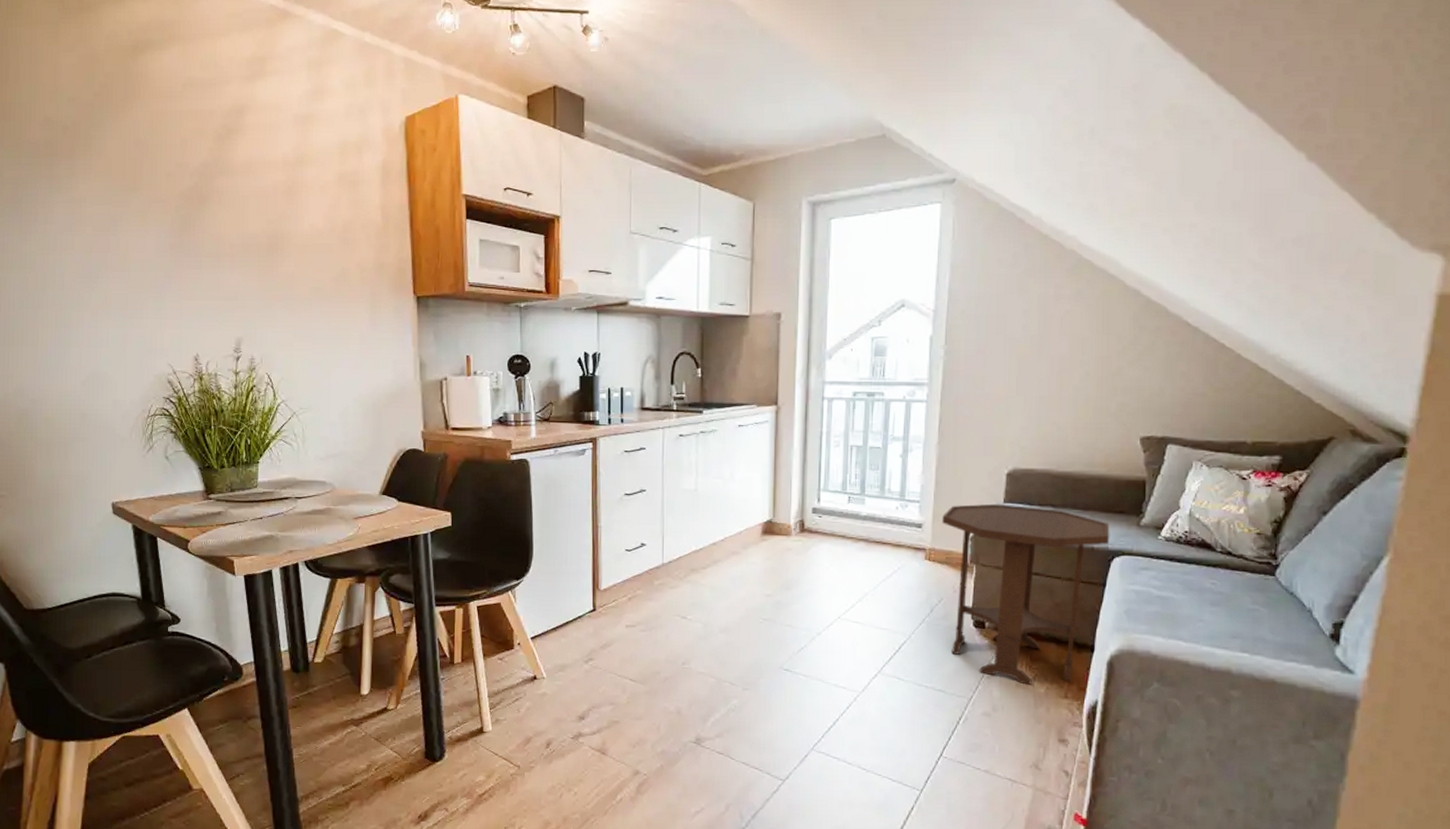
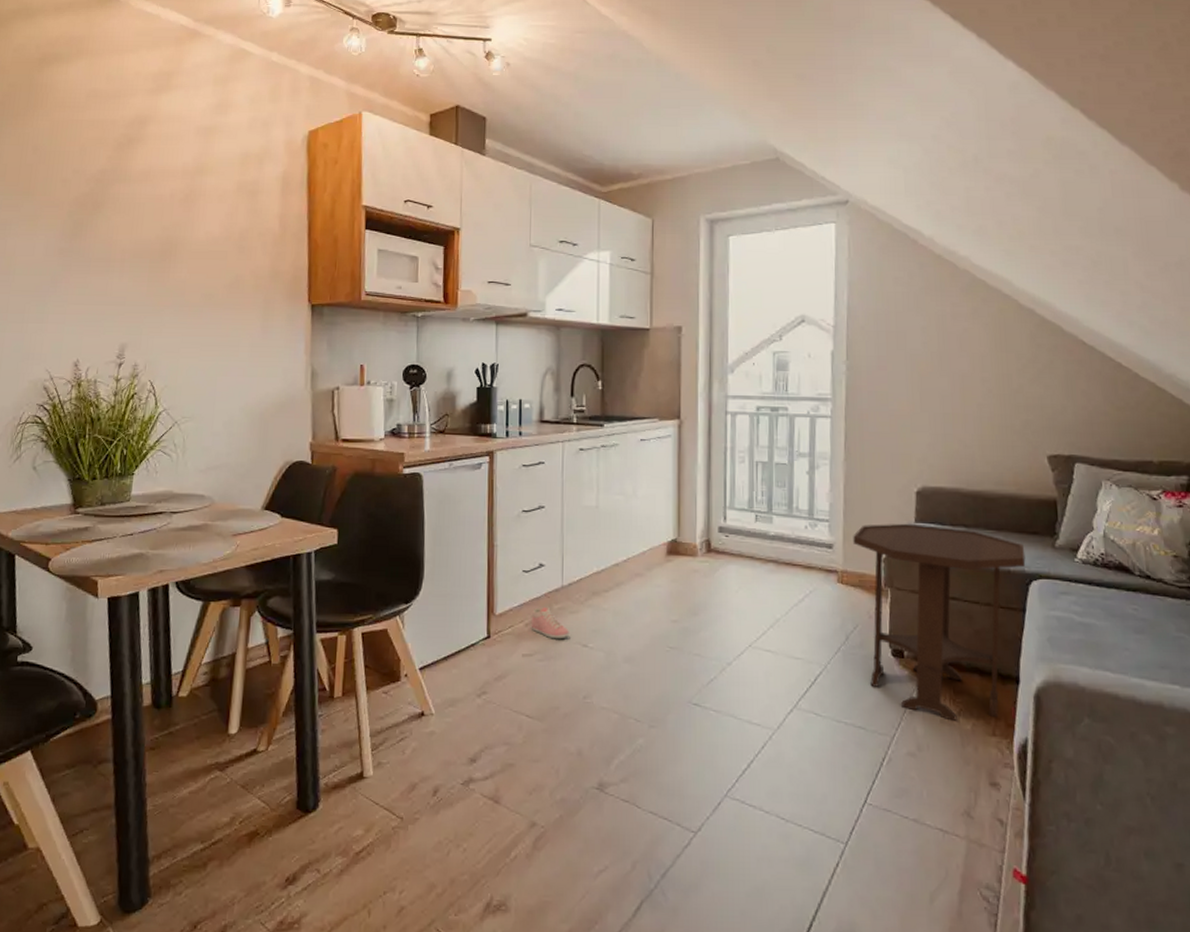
sneaker: none [633,583,669,612] -> present [531,607,569,639]

